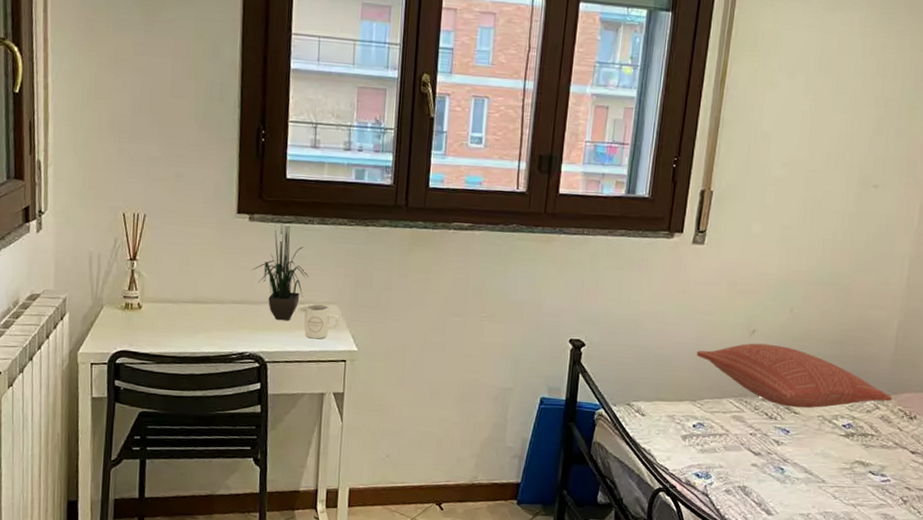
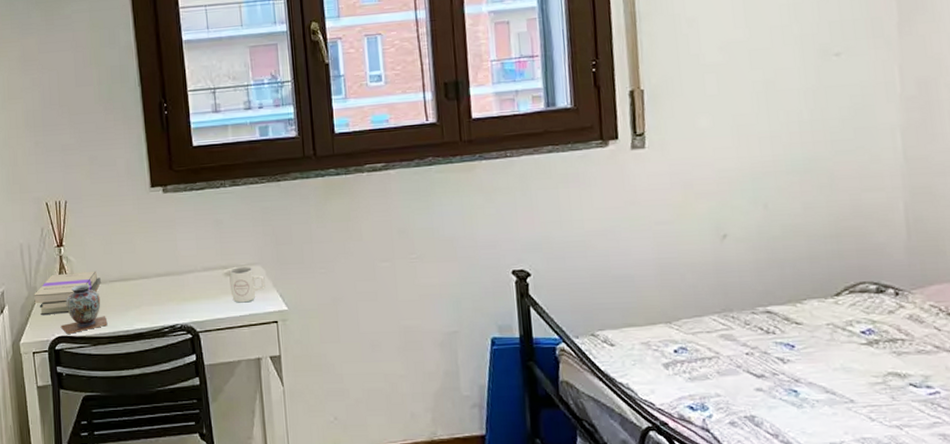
books: none [98,287,173,329] -> present [34,271,102,315]
decorative vase: none [124,301,174,349] -> present [60,284,108,334]
potted plant: present [252,215,309,320] -> none [172,182,228,287]
pillow: present [696,343,893,408] -> none [660,248,919,318]

